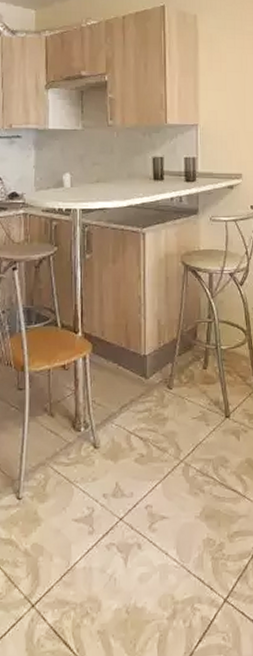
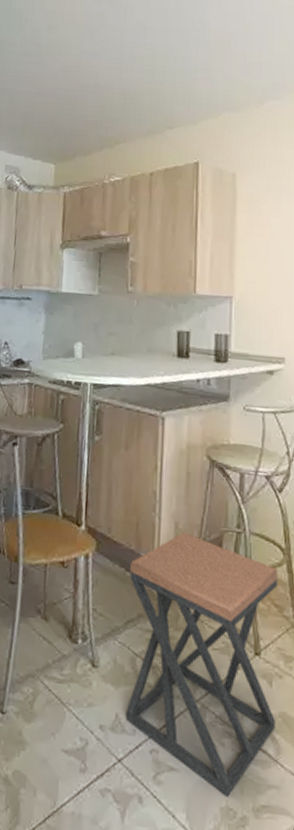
stool: none [122,327,243,530] -> present [125,532,278,797]

